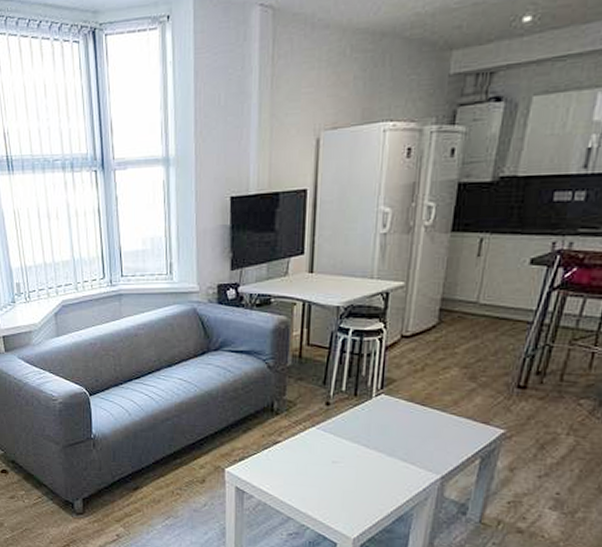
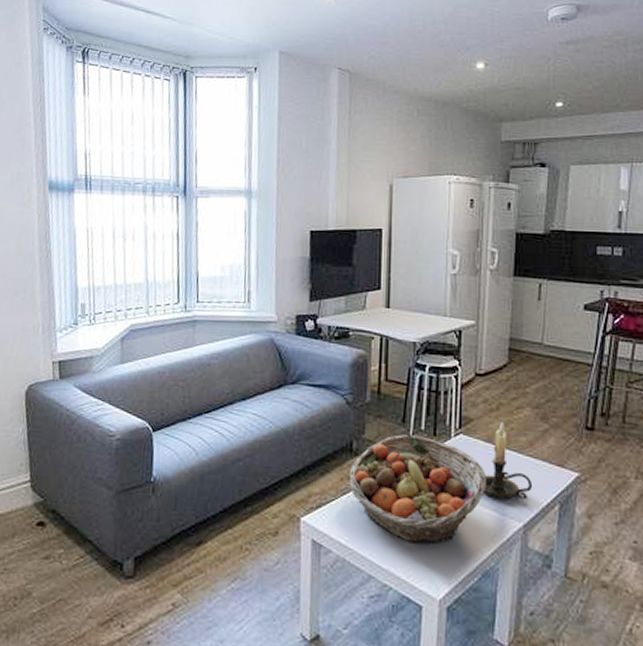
fruit basket: none [270,395,406,493] -> present [349,435,486,545]
candle holder: none [401,381,454,455] -> present [483,420,533,500]

